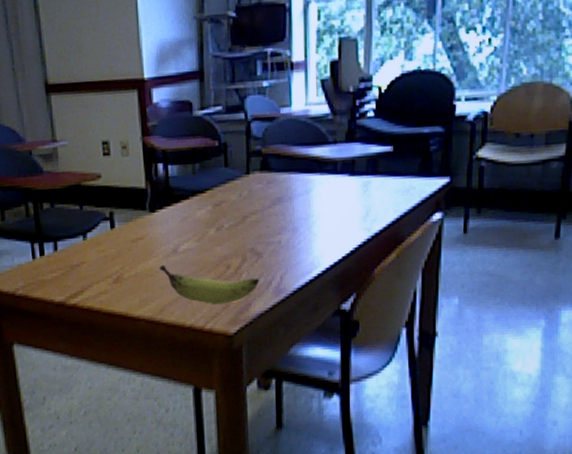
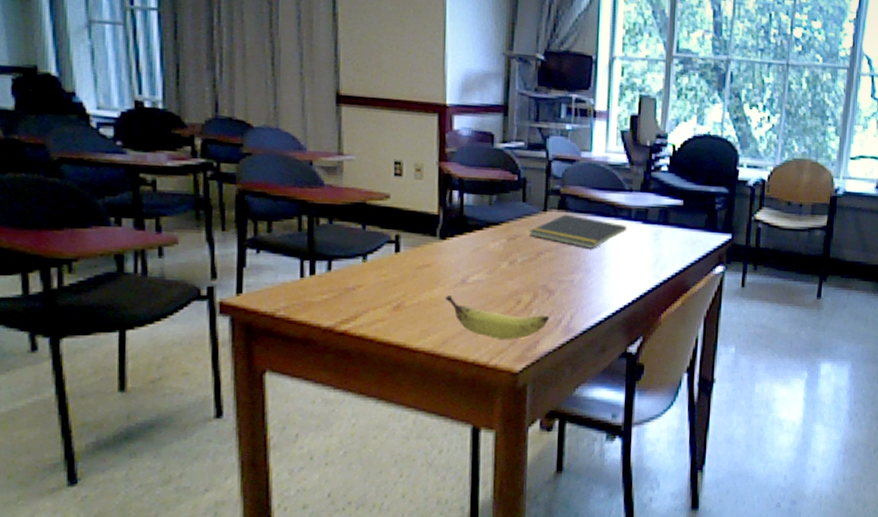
notepad: none [233,174,334,208] -> present [528,214,627,249]

